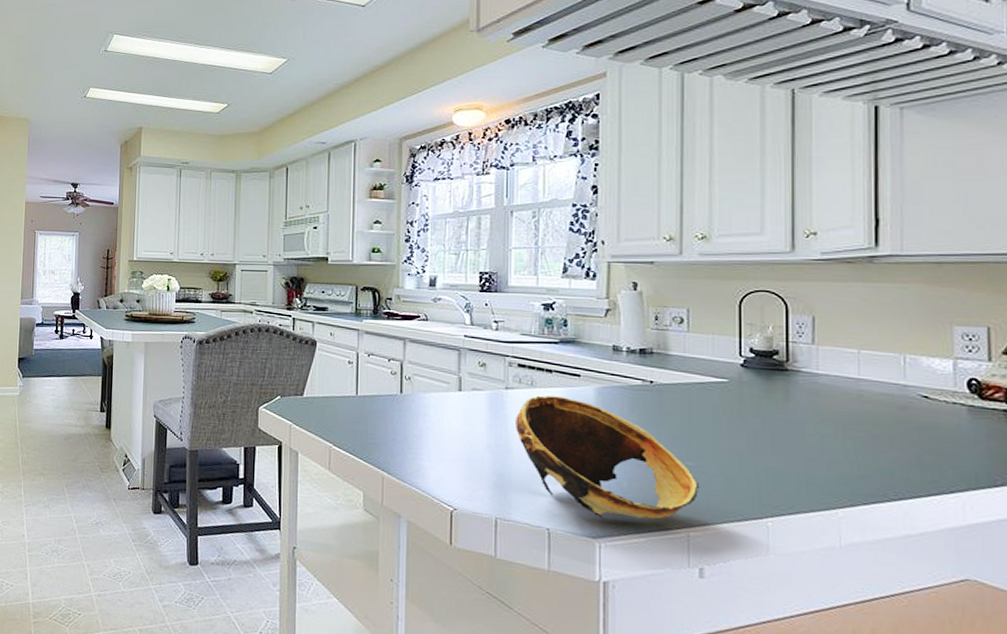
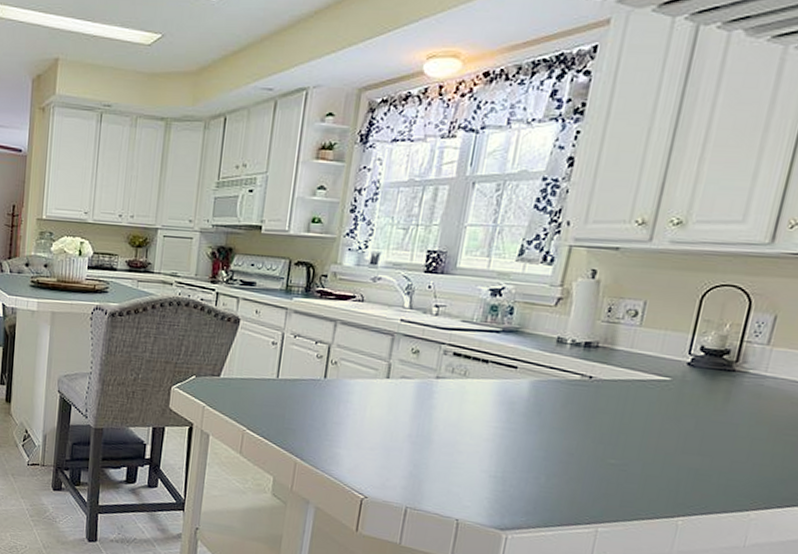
bowl: present [516,395,700,519] -> none [440,386,619,514]

